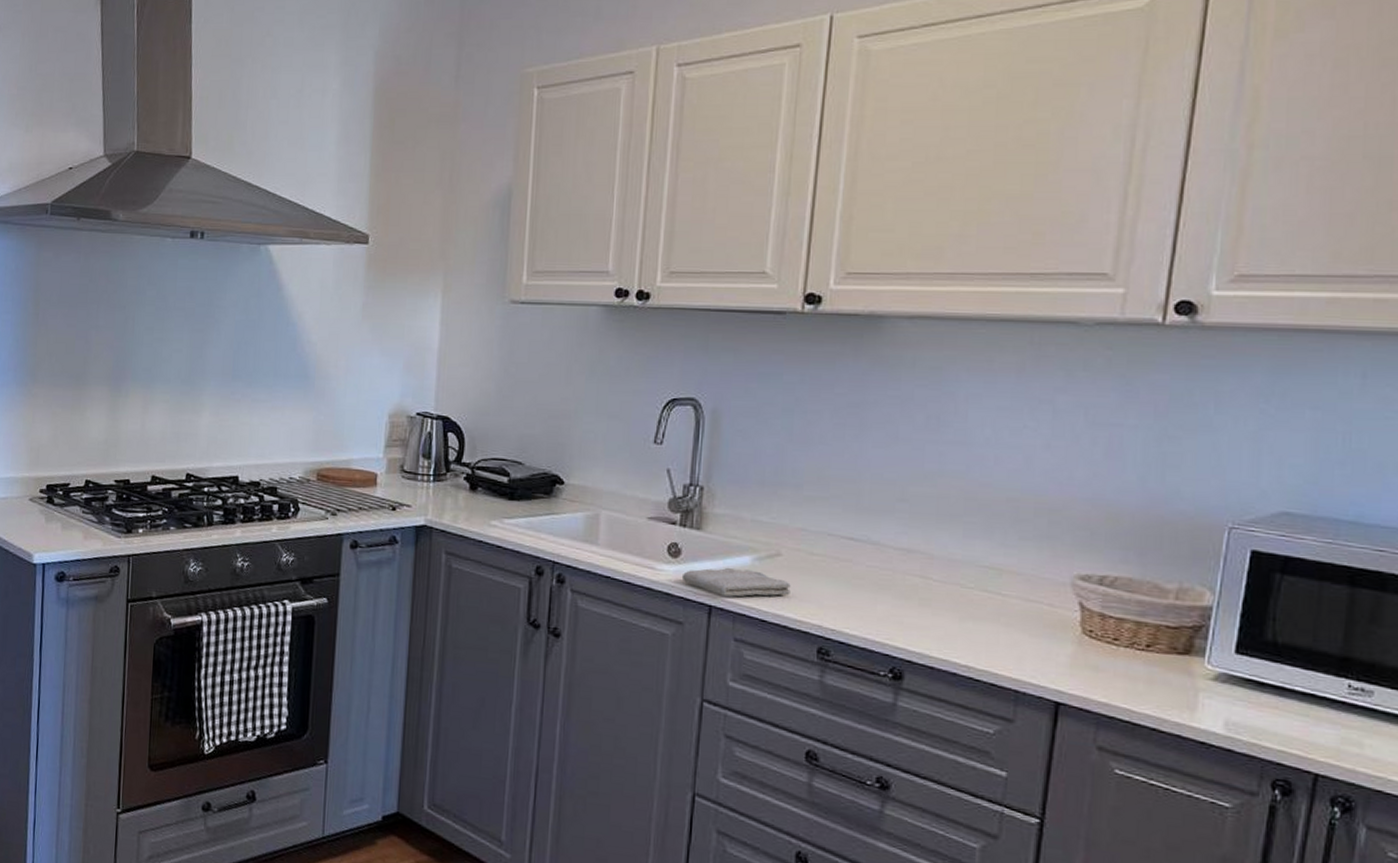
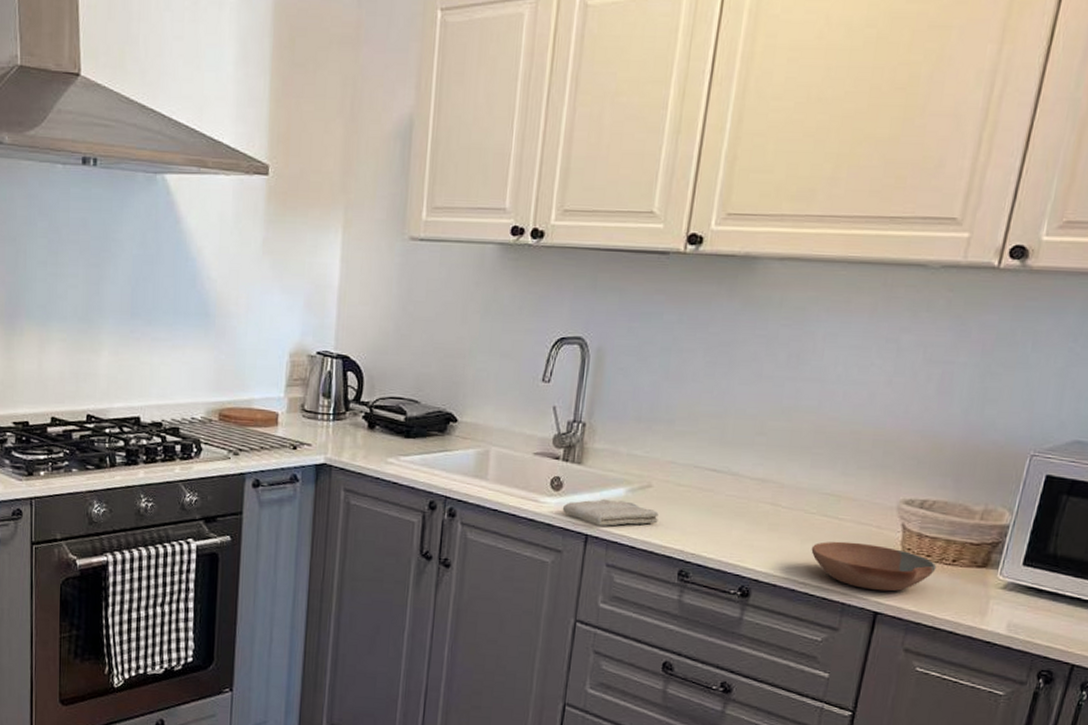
bowl: none [972,619,1127,680] -> present [811,541,937,592]

